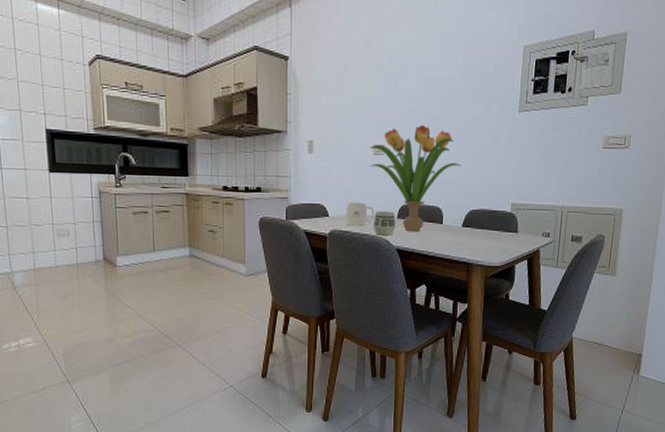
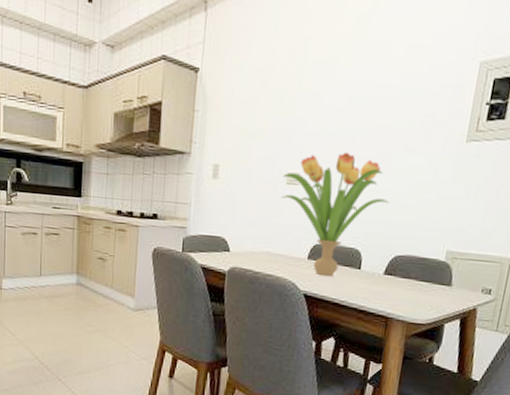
mug: present [345,202,374,227] -> none [248,237,282,266]
cup: present [372,211,396,236] -> none [278,248,306,278]

